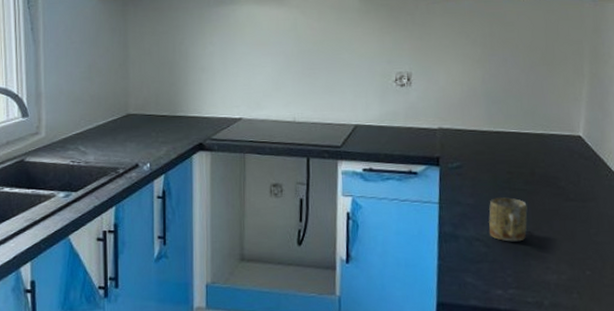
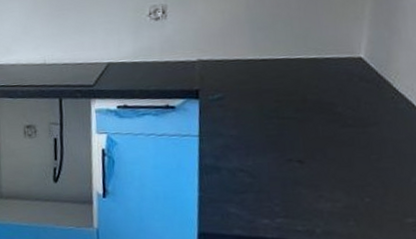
mug: present [488,197,528,242] -> none [254,126,298,172]

